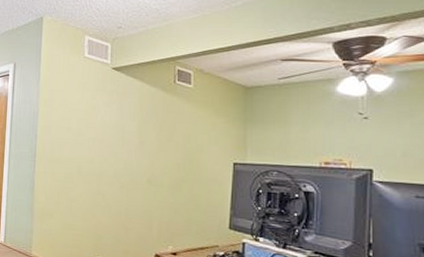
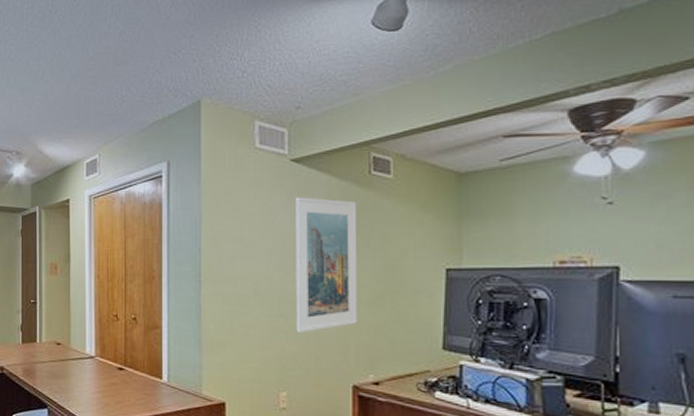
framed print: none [111,98,164,209] -> present [296,197,358,334]

